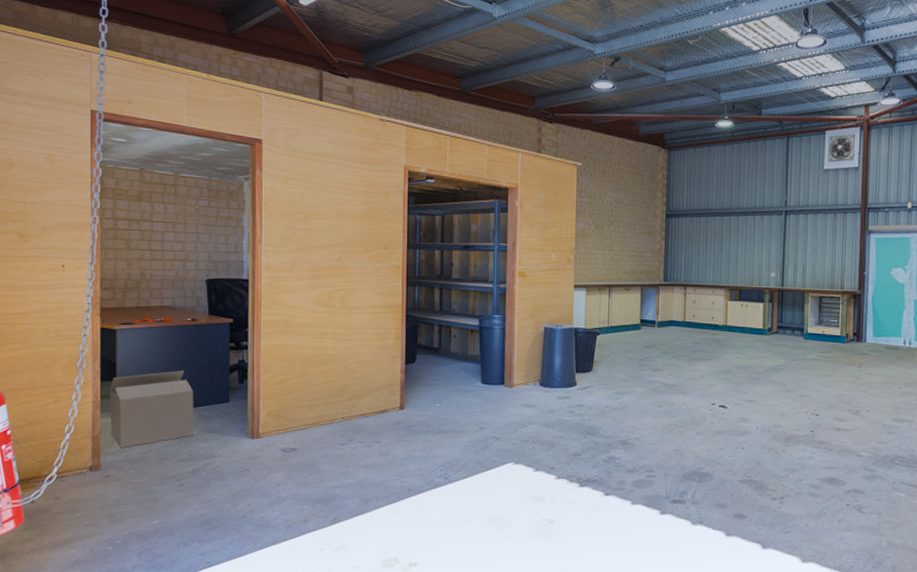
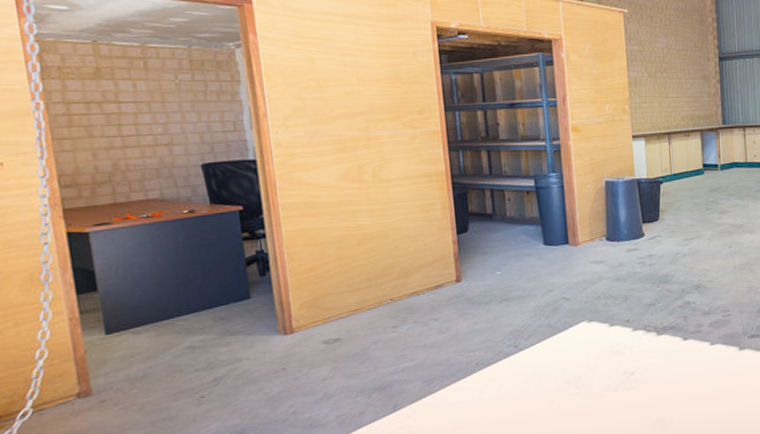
cardboard box: present [109,370,194,449] -> none [90,270,210,367]

